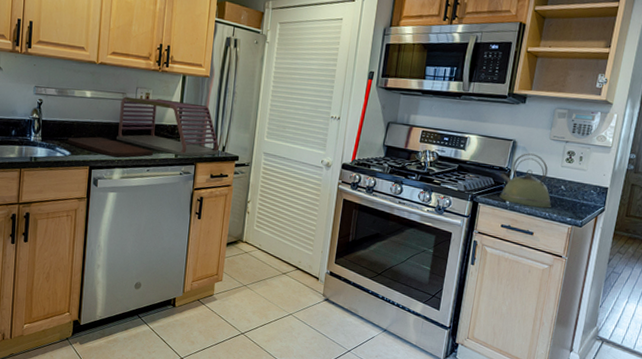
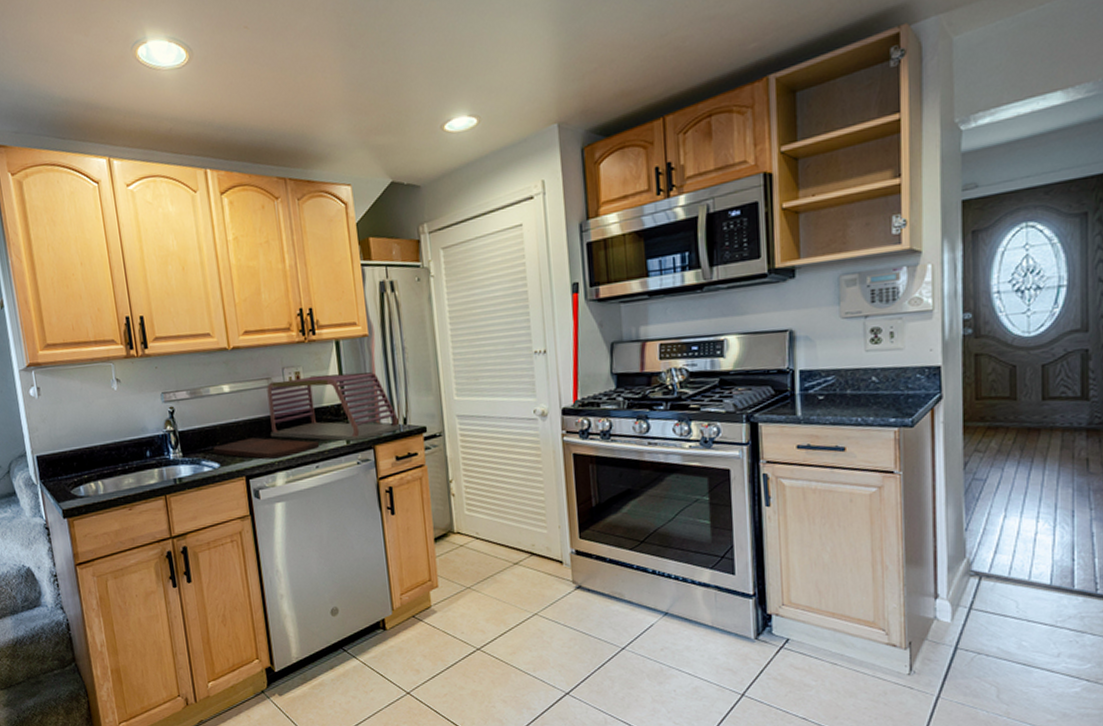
kettle: present [498,153,552,209] -> none [778,342,865,415]

